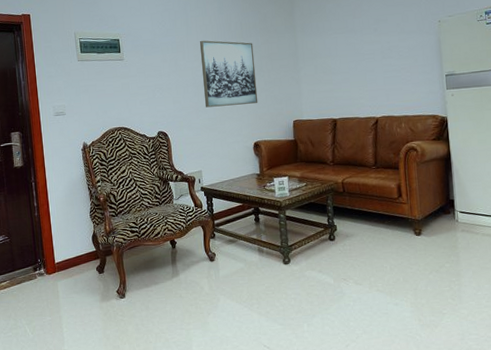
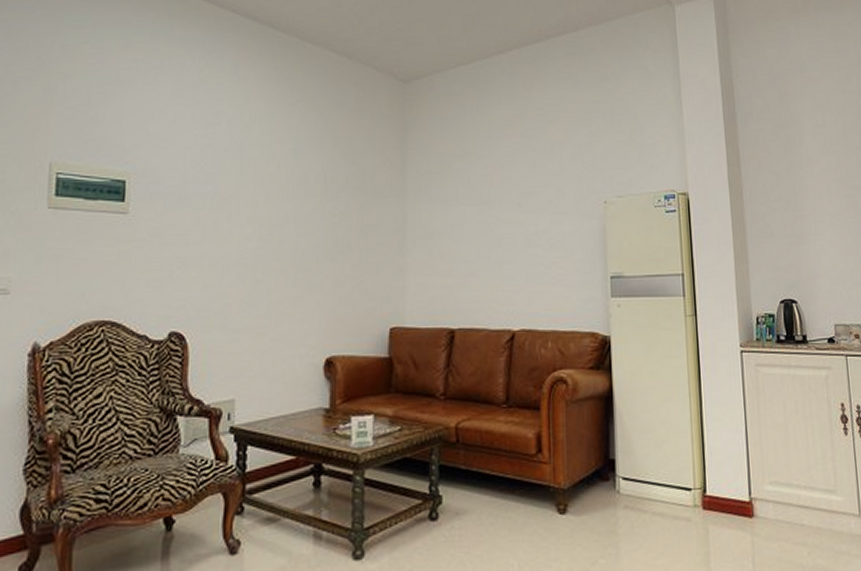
wall art: present [199,40,258,108] -> none [253,195,340,299]

